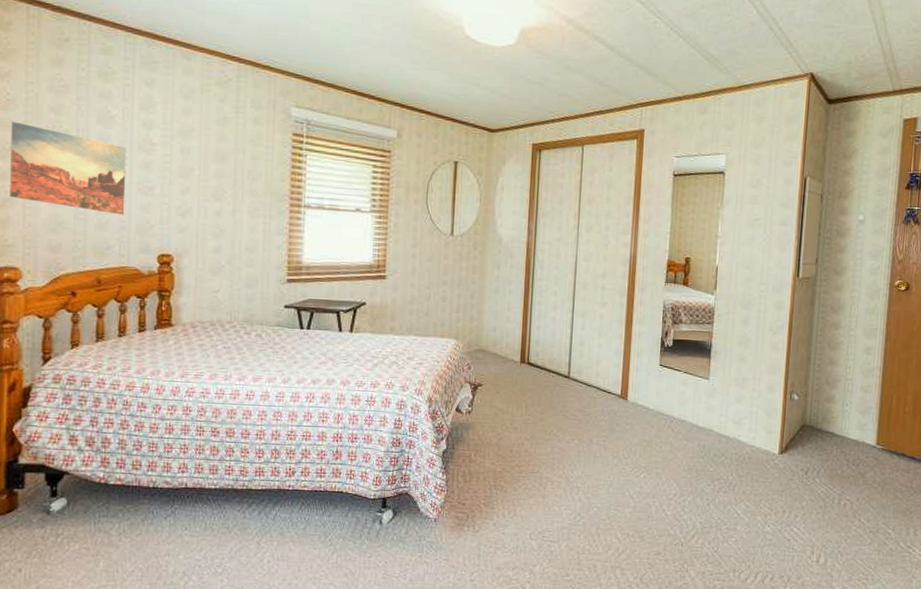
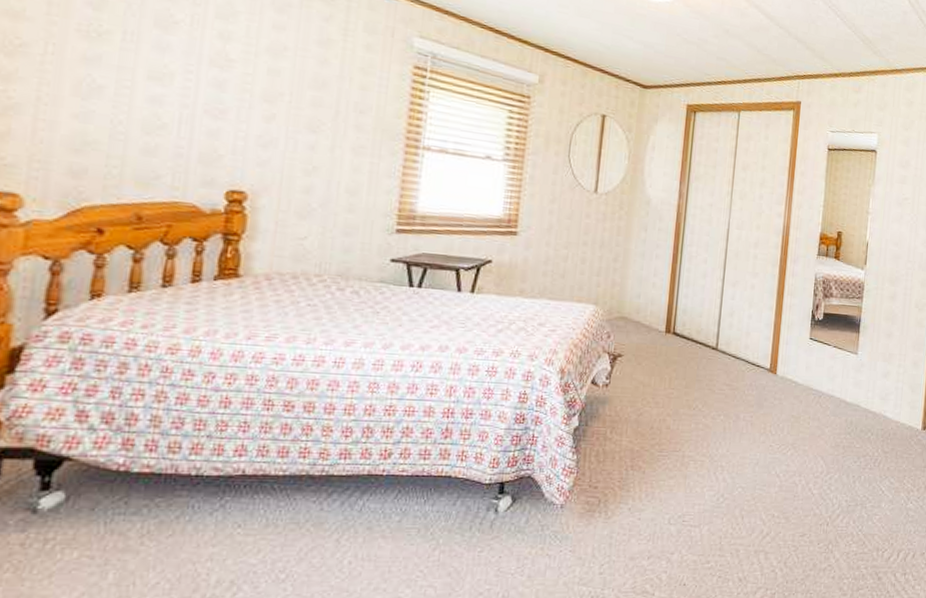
wall art: present [10,121,127,215] -> none [14,10,193,140]

